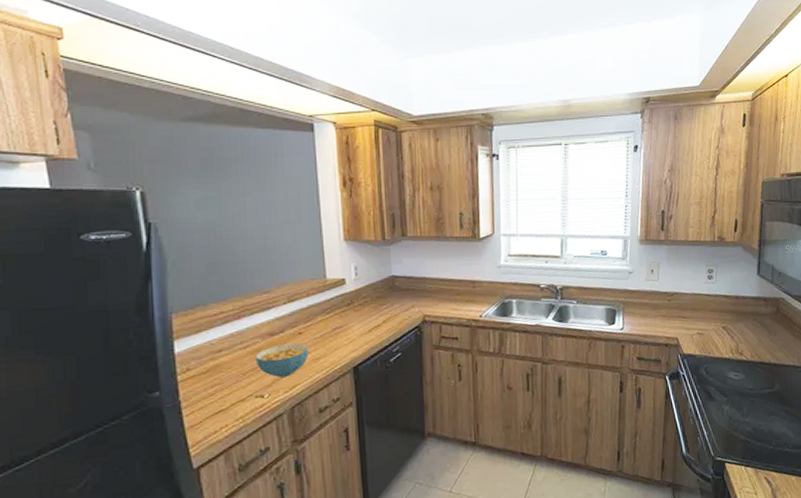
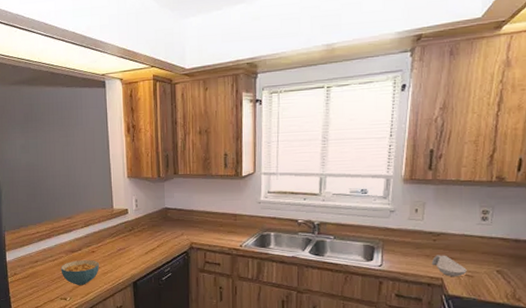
spoon rest: none [667,314,698,336] -> present [431,255,467,277]

